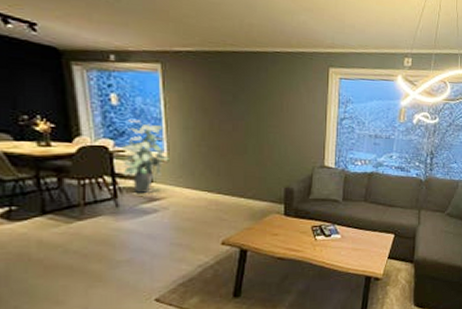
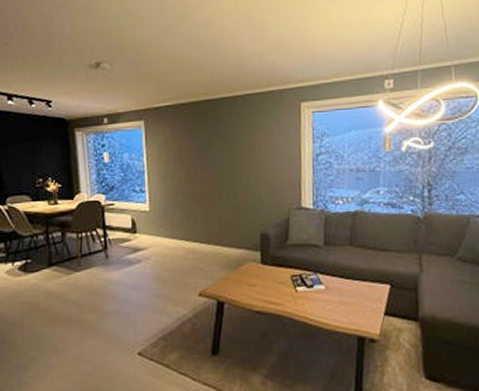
indoor plant: present [121,119,170,193] -> none [111,174,151,244]

